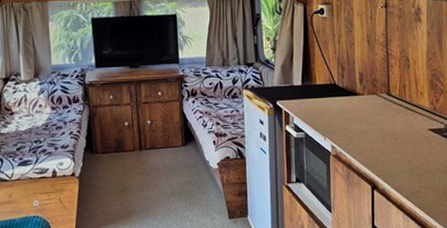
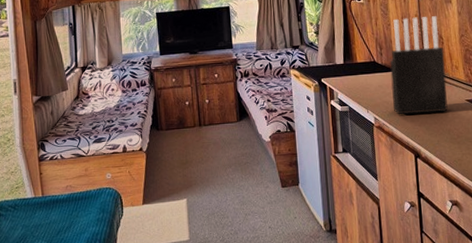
knife block: none [351,36,410,143] -> present [390,16,448,115]

